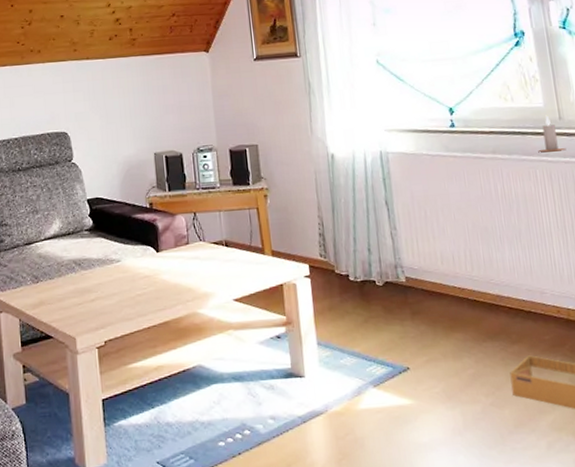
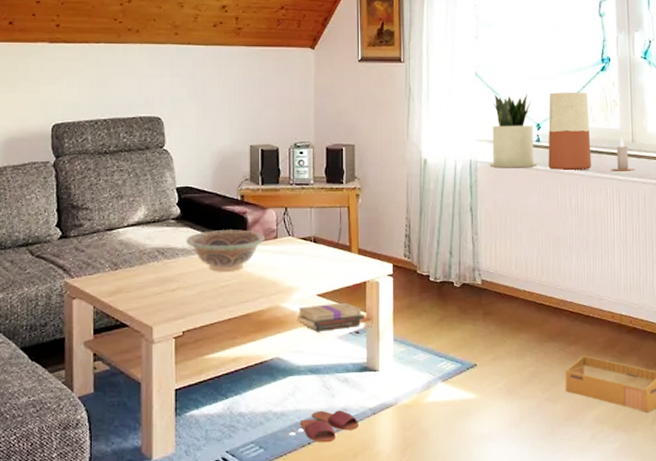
decorative bowl: none [100,237,178,281] -> present [186,229,266,272]
books: none [216,306,285,338] -> present [297,302,365,332]
slippers: none [227,418,289,454] -> present [299,410,358,443]
planter: none [400,78,455,159] -> present [488,94,538,169]
vase: none [459,71,516,156] -> present [548,93,592,170]

